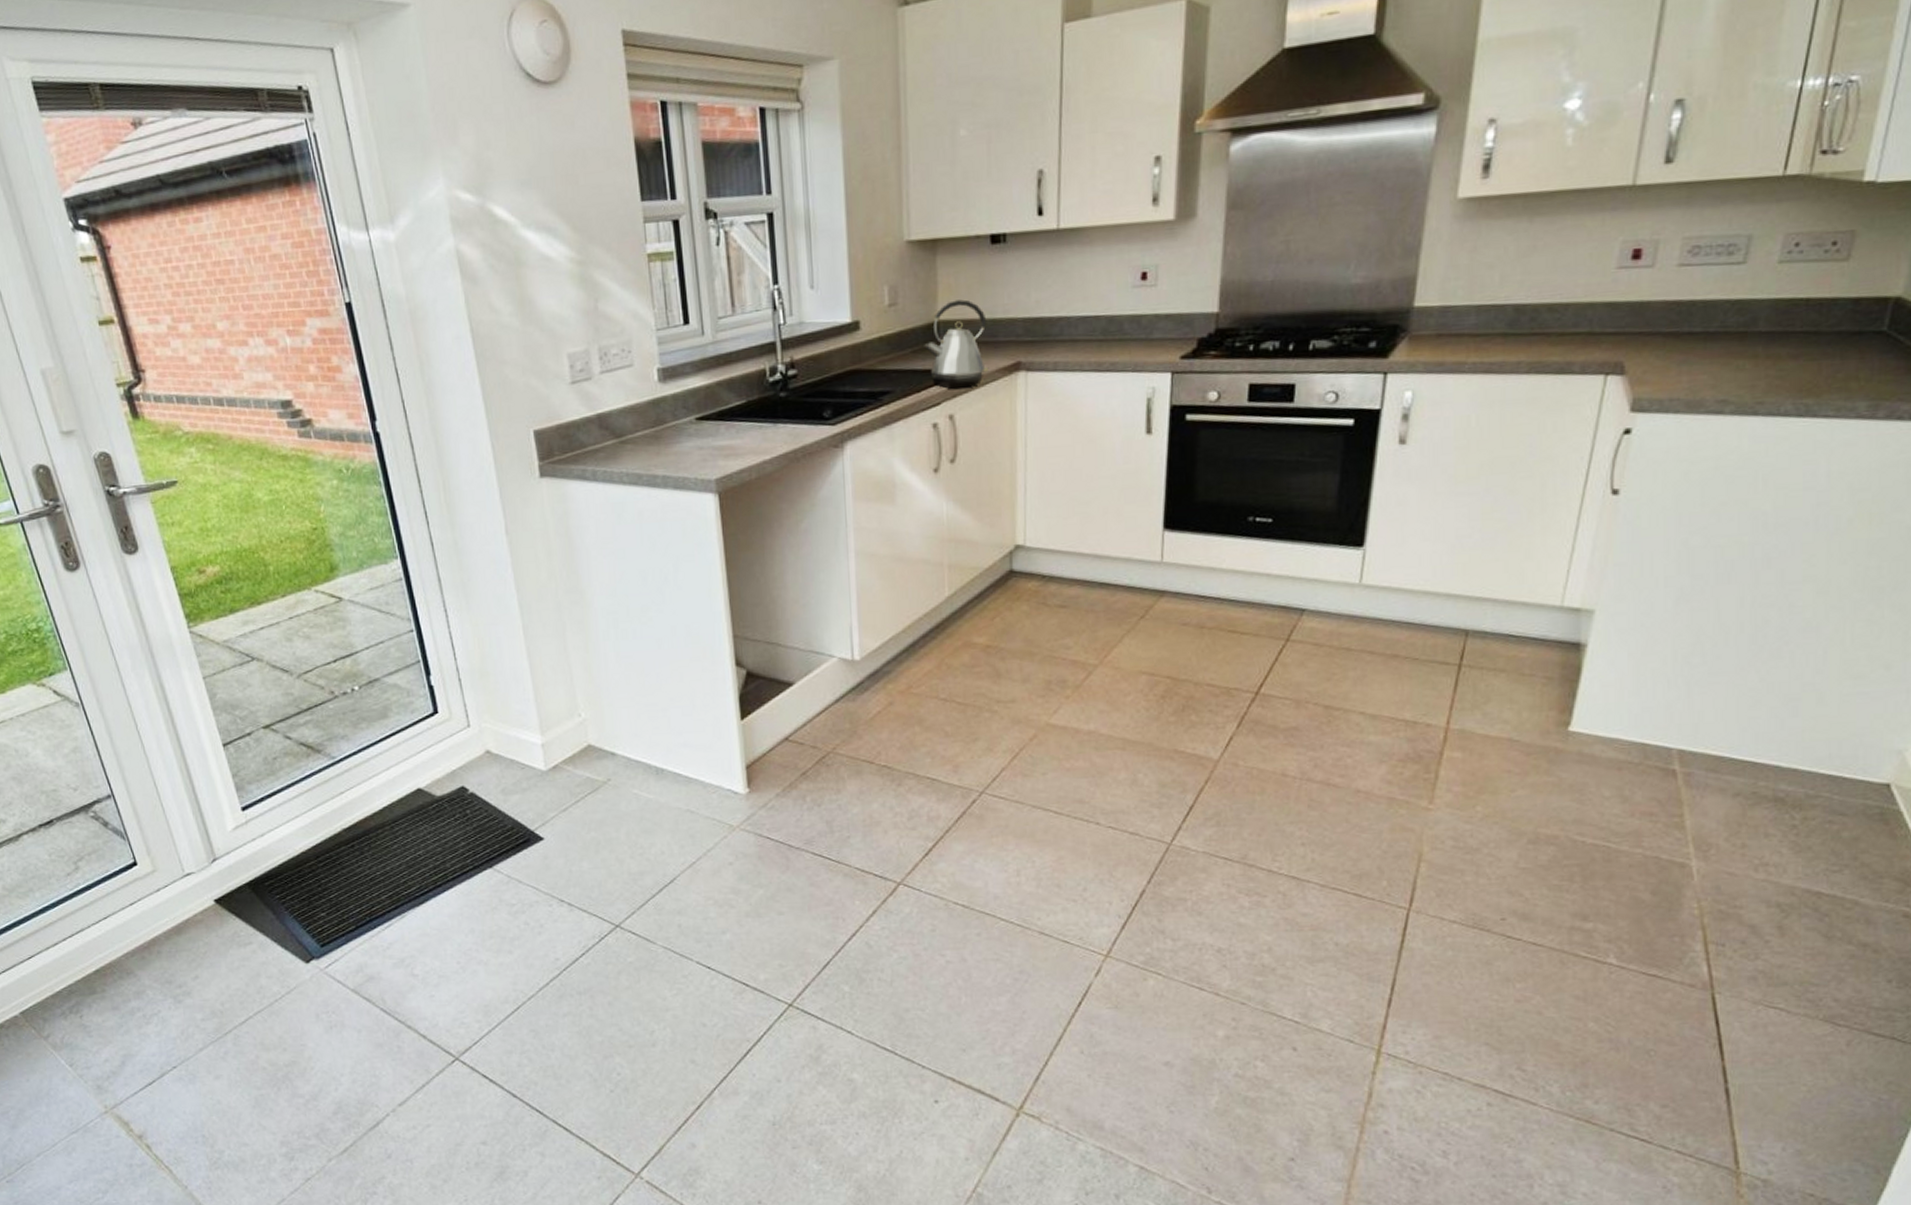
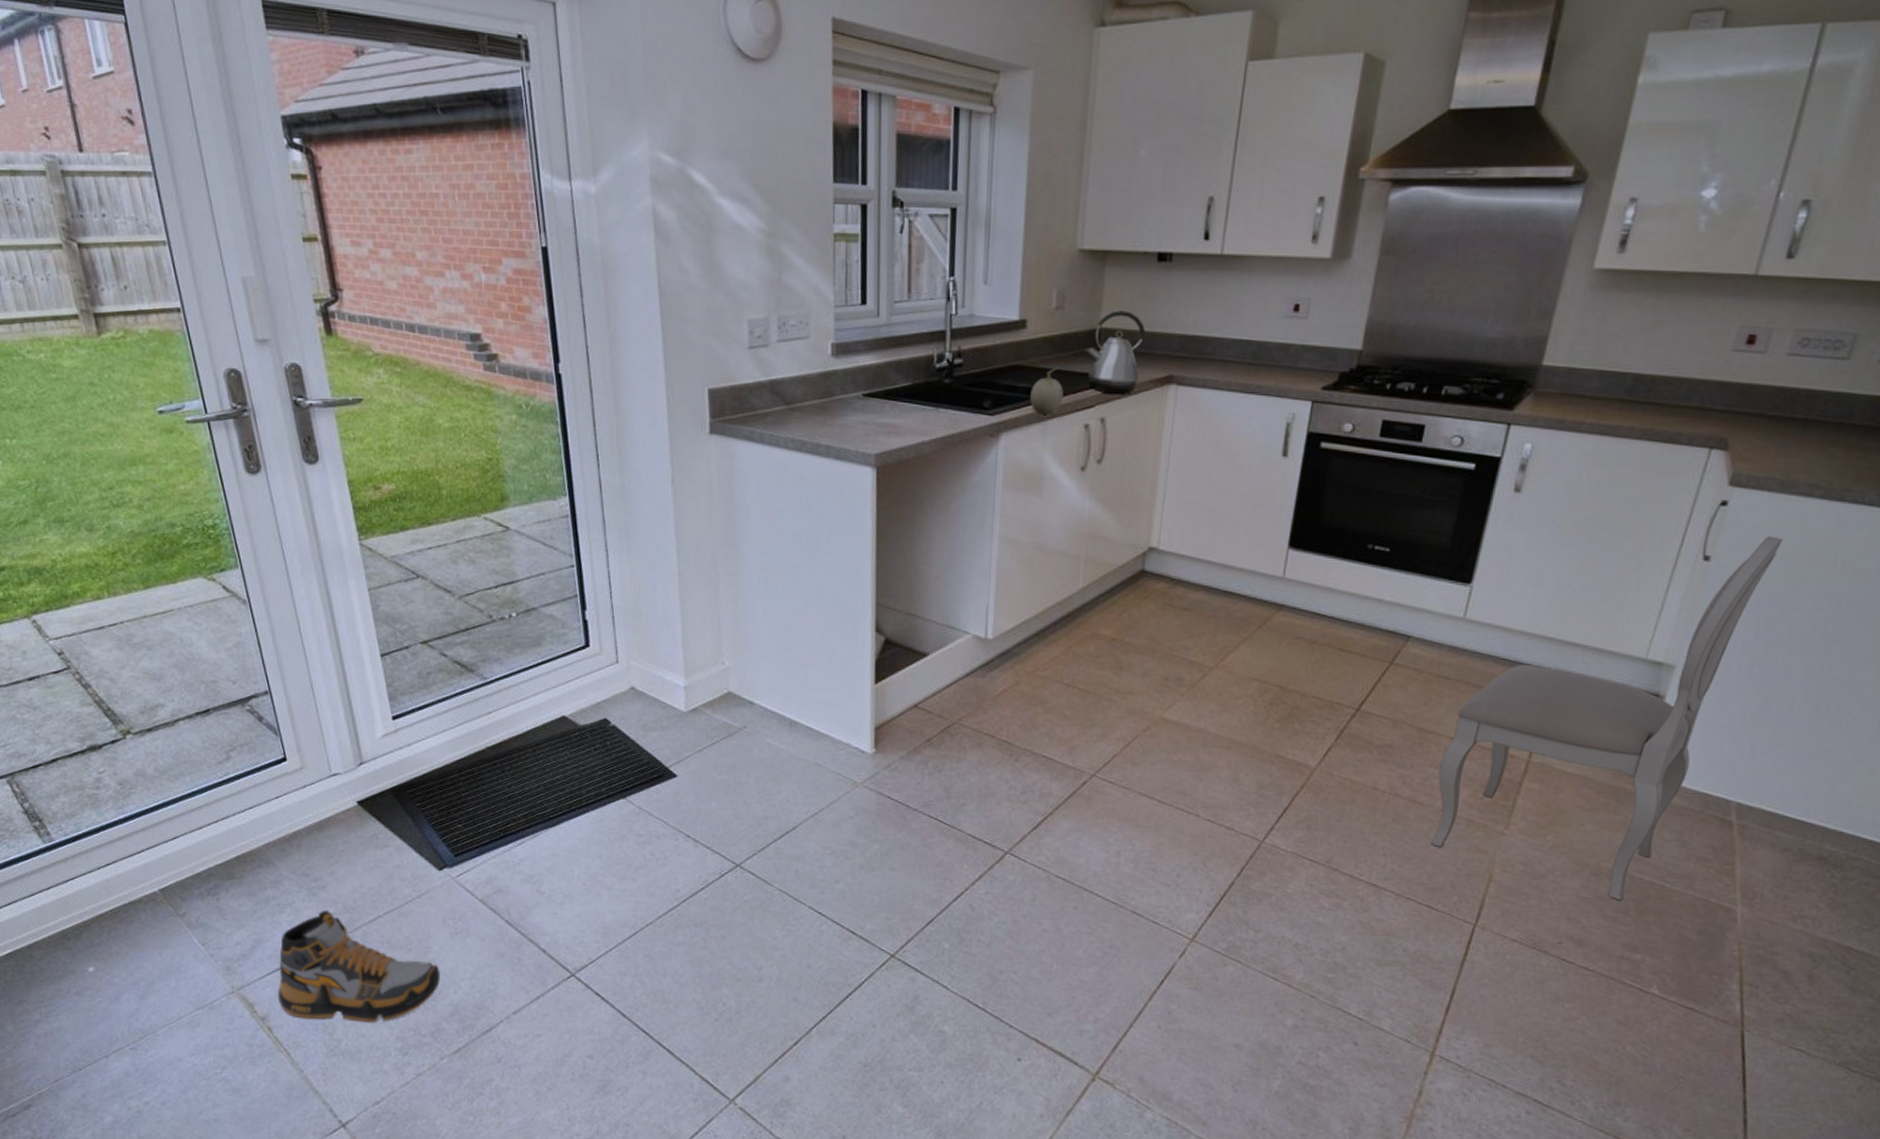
athletic shoe: none [150,1016,319,1132] -> present [277,910,440,1023]
fruit: none [872,366,907,418] -> present [1030,366,1063,414]
dining chair: none [1352,460,1695,868] -> present [1431,536,1782,901]

